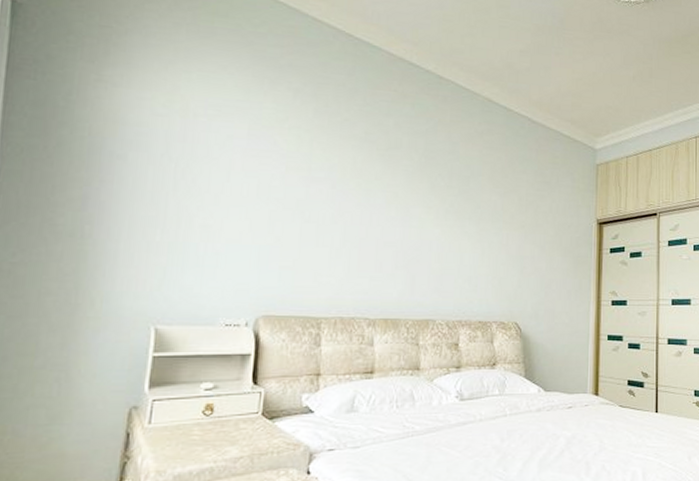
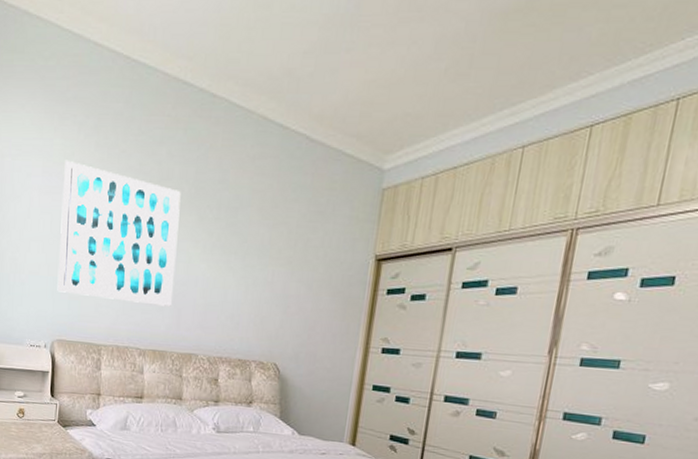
wall art: none [264,124,411,272] -> present [57,160,181,307]

